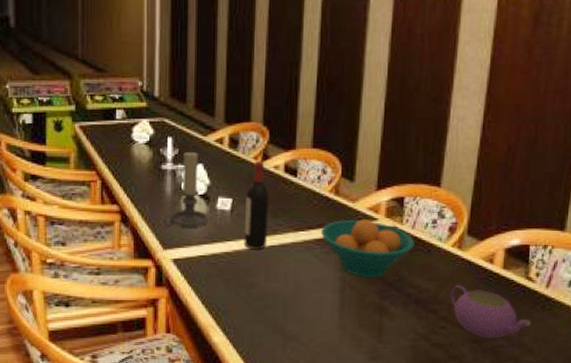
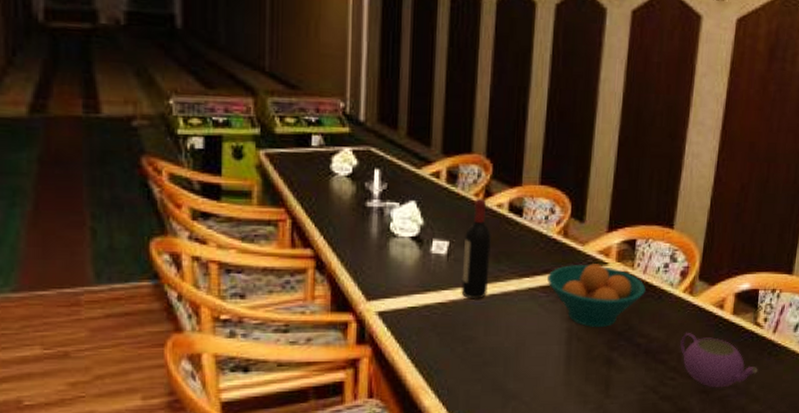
candle holder: present [163,151,209,228] -> none [367,186,422,275]

